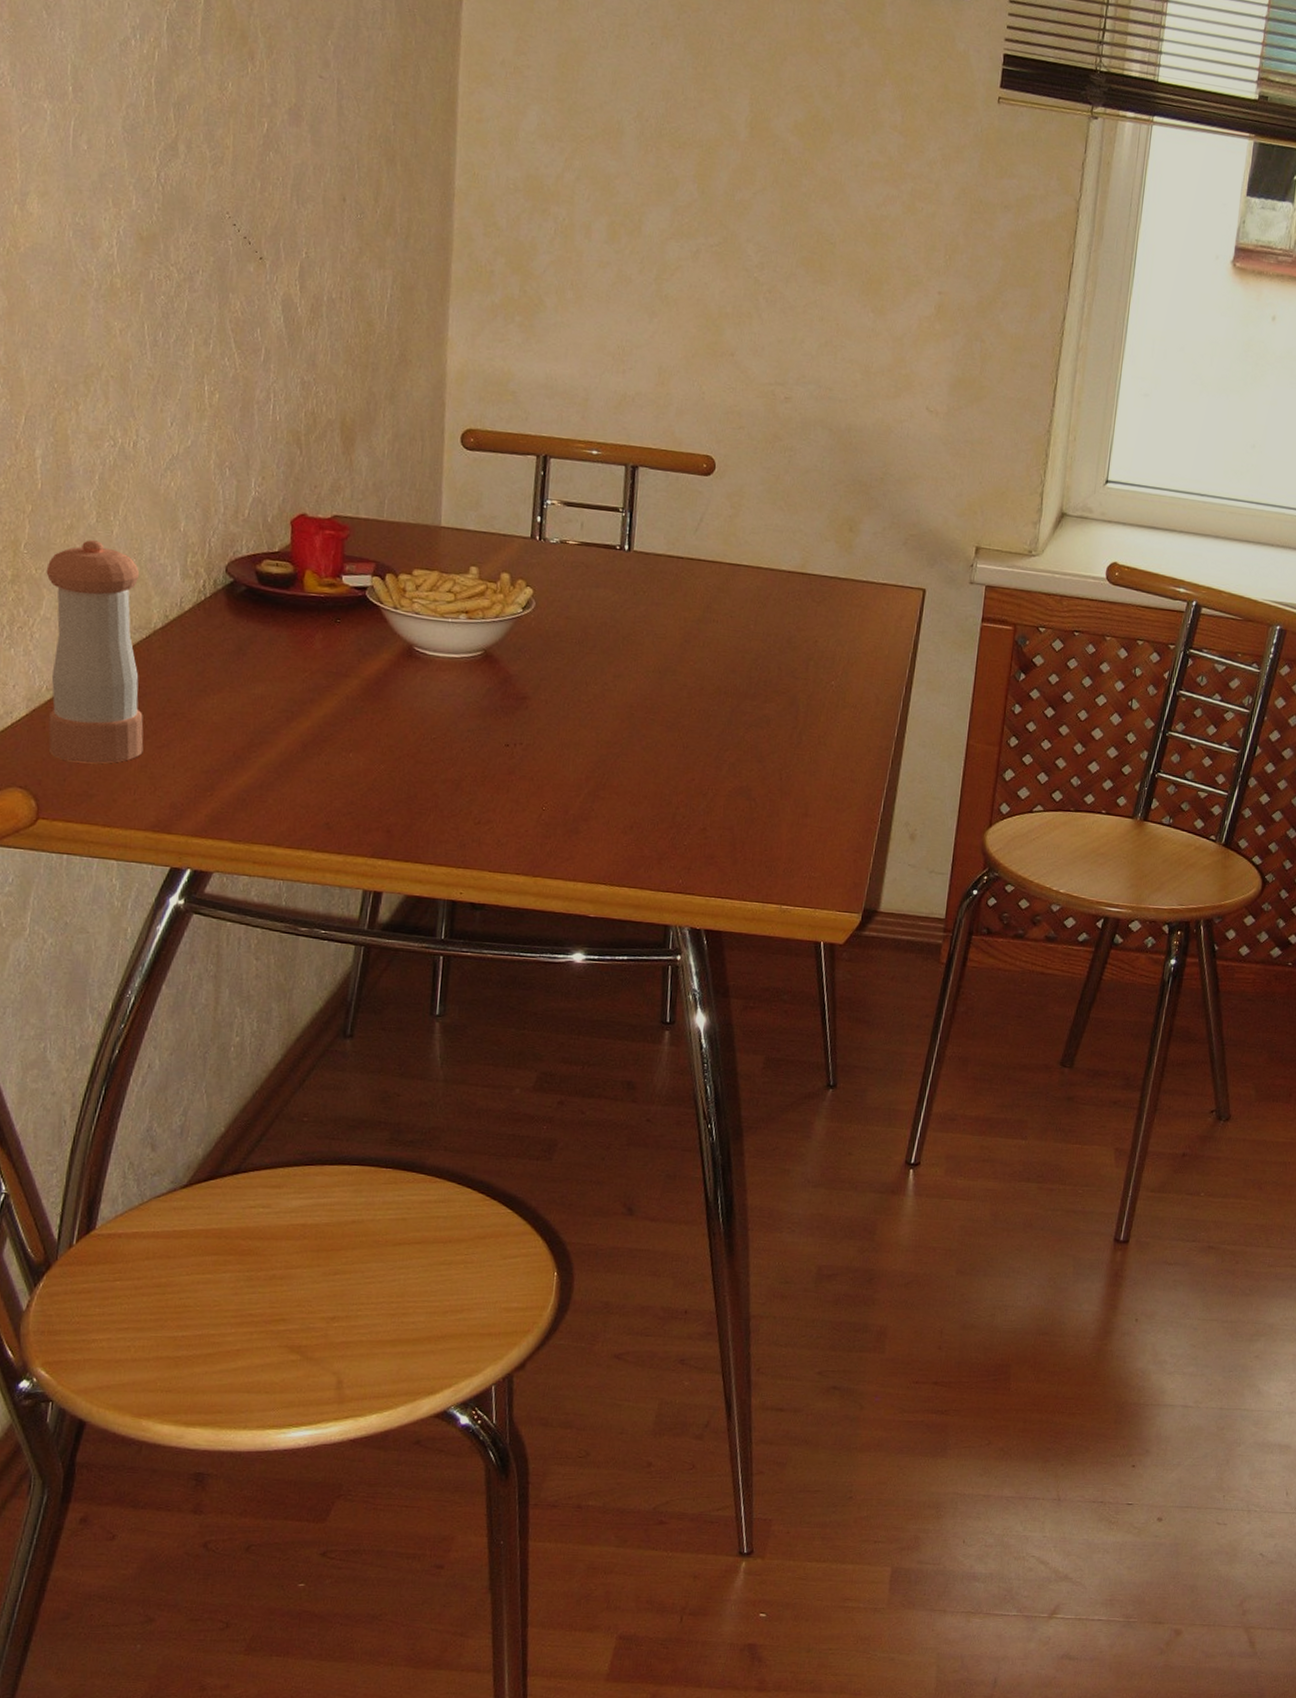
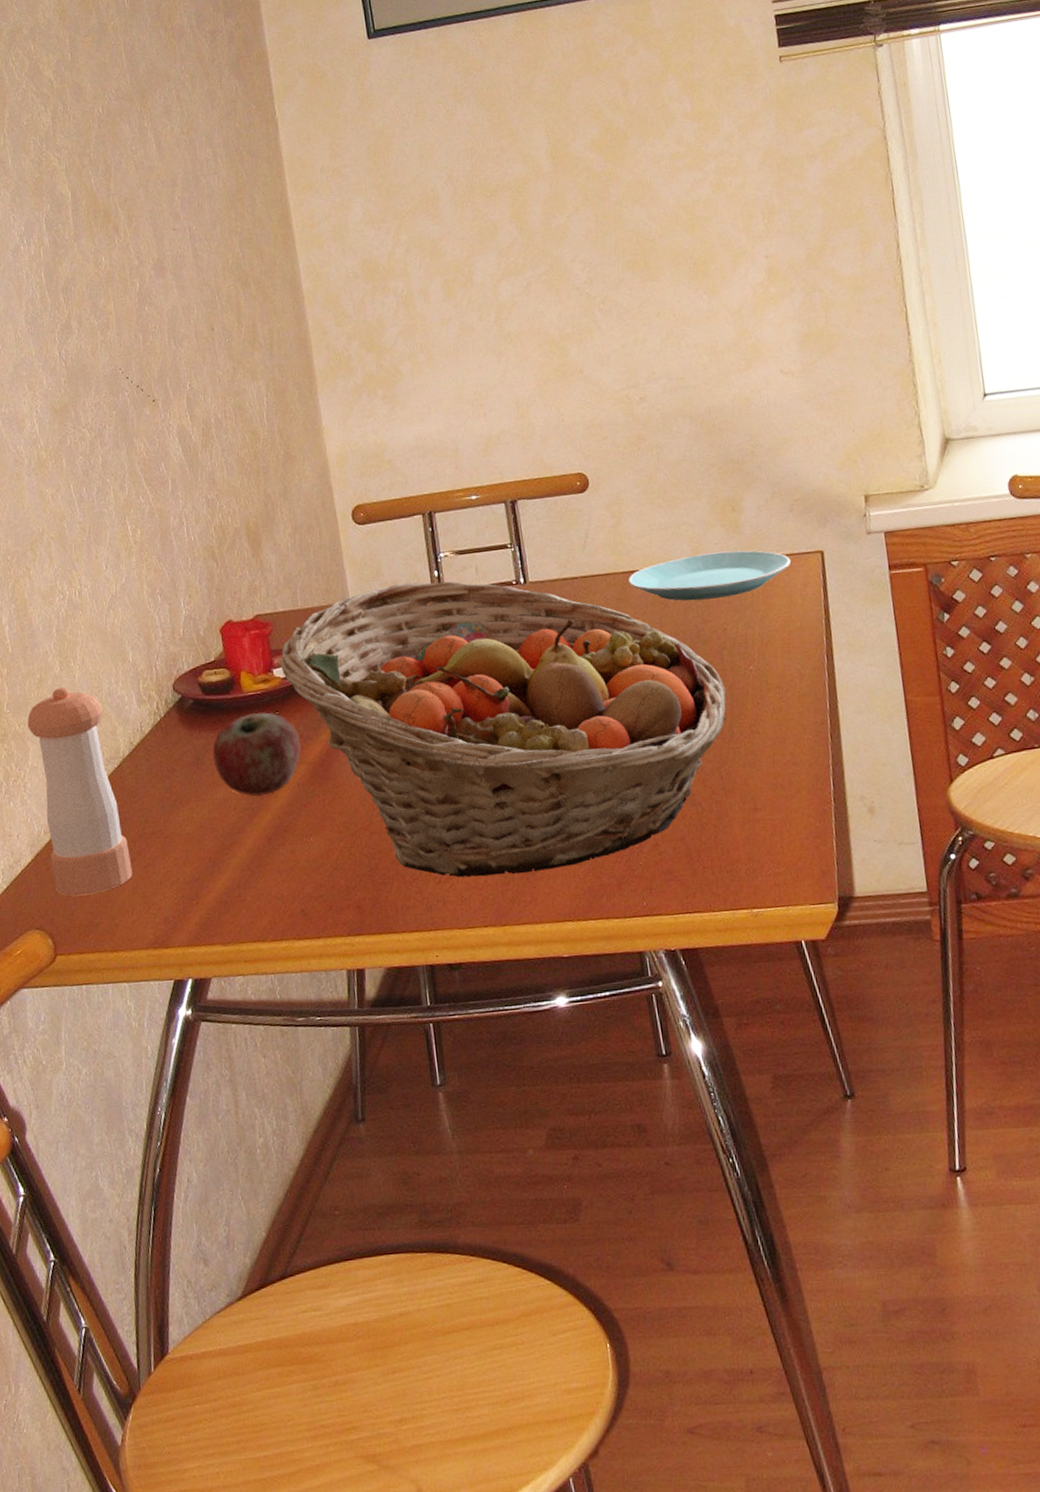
apple: none [257,614,359,701] -> present [212,712,301,797]
fruit basket: none [351,518,805,833] -> present [280,581,727,878]
plate: none [732,563,894,612] -> present [627,550,792,601]

